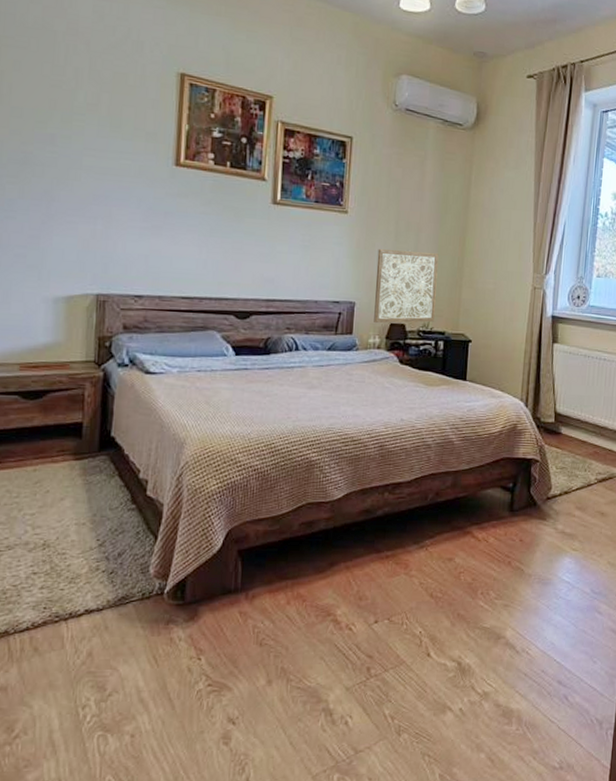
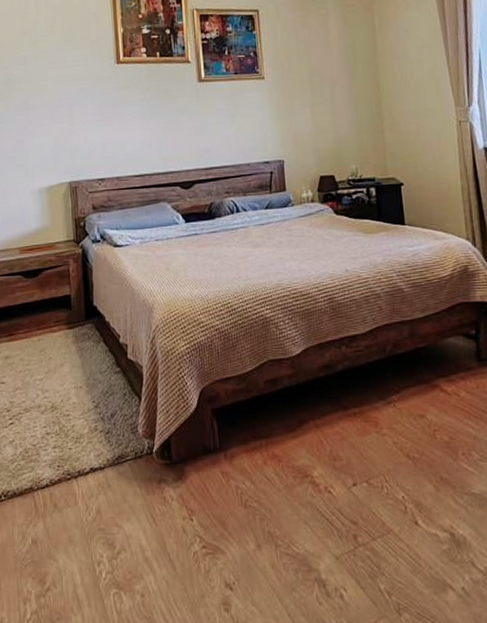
wall art: present [374,249,439,324] -> none [297,102,363,178]

